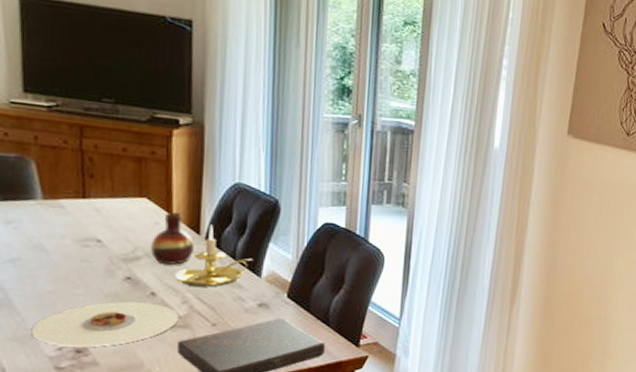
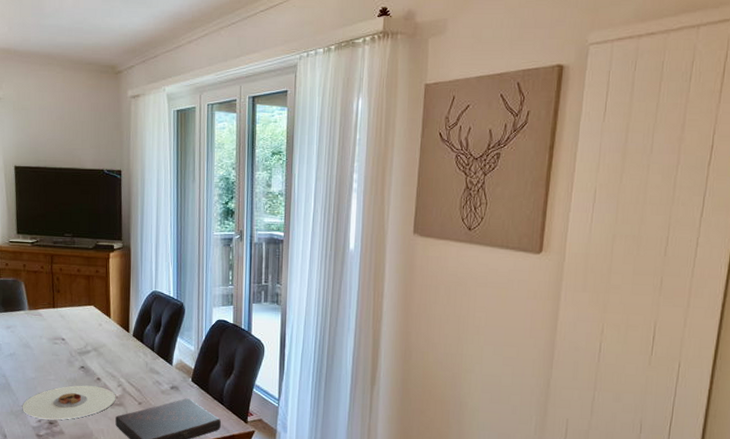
vase: present [151,212,195,265] -> none [97,316,126,356]
candle holder: present [174,224,253,287] -> none [112,324,166,374]

